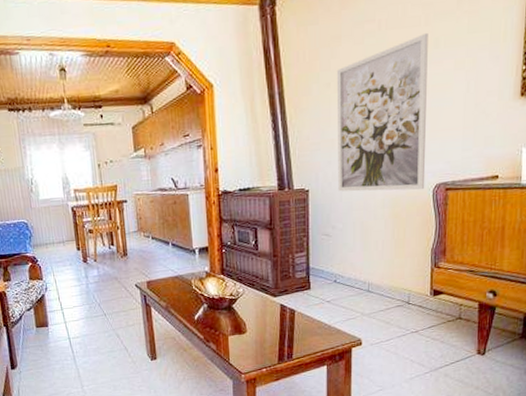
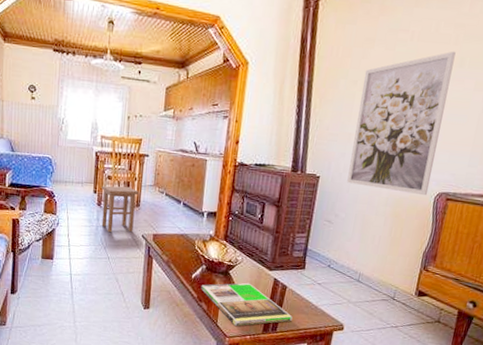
stool: none [84,237,125,288] -> present [101,186,139,233]
magazine: none [206,314,307,361] -> present [200,282,293,326]

